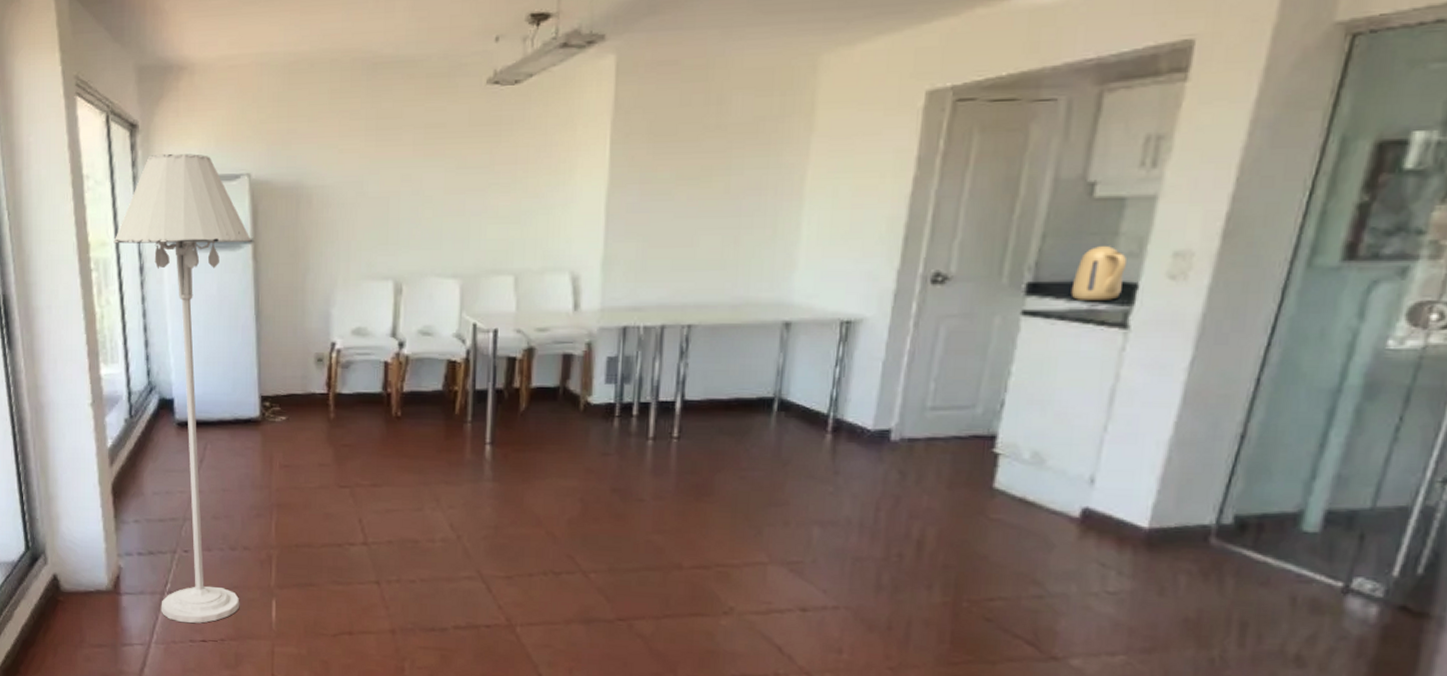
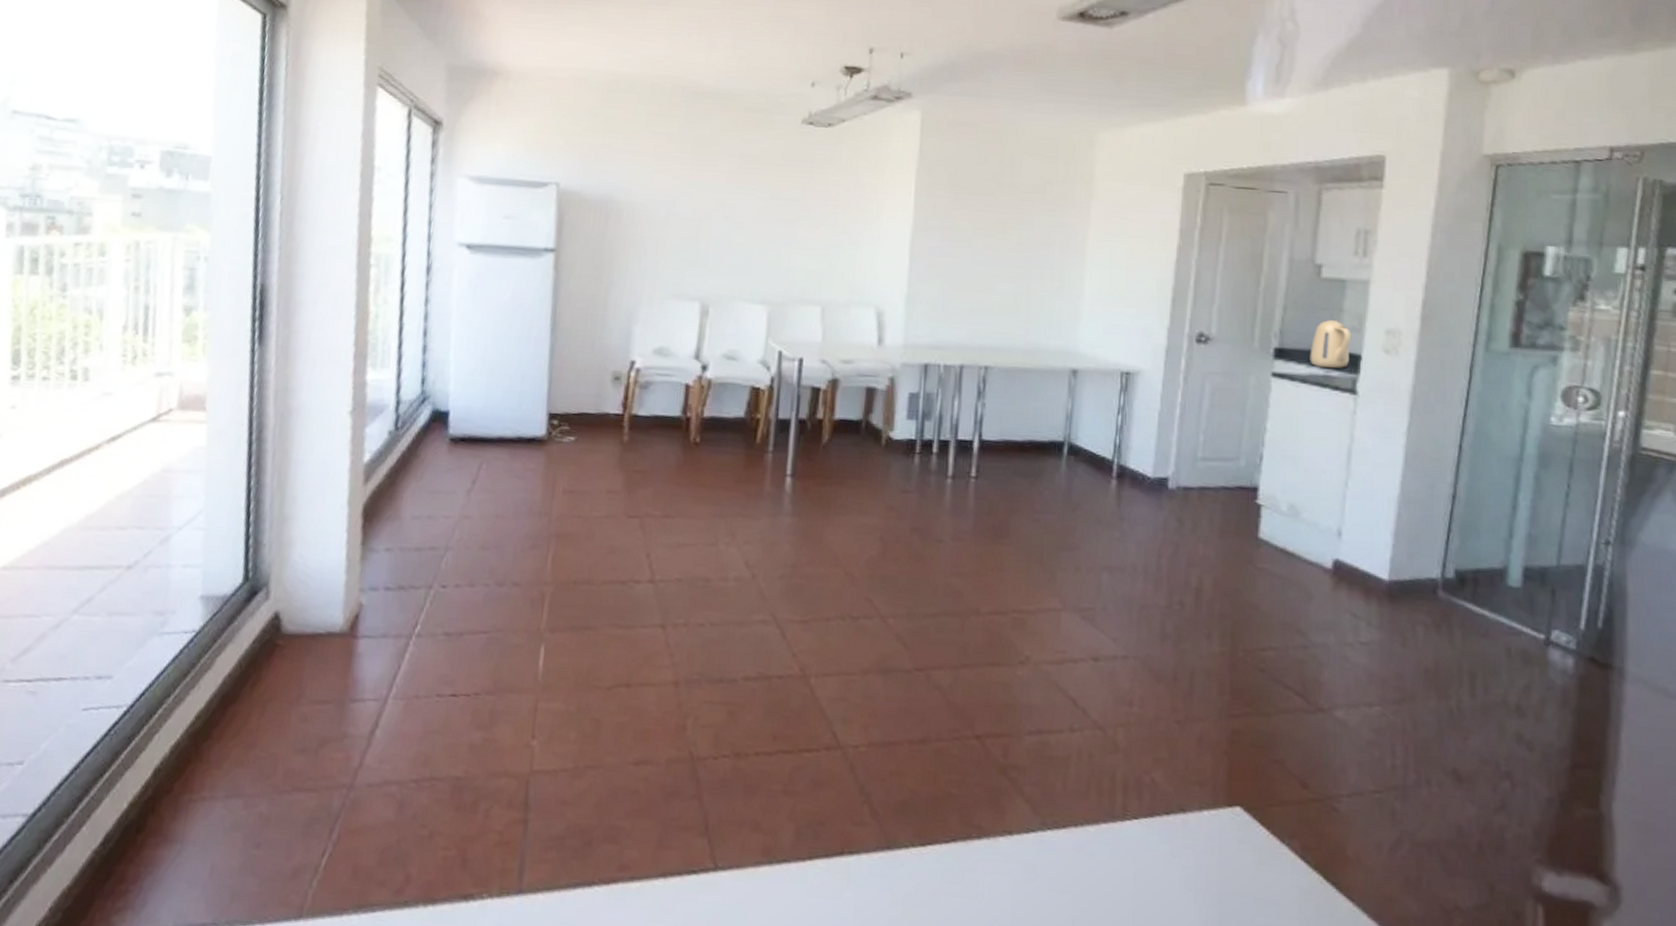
floor lamp: present [113,153,252,624] -> none [400,154,554,674]

